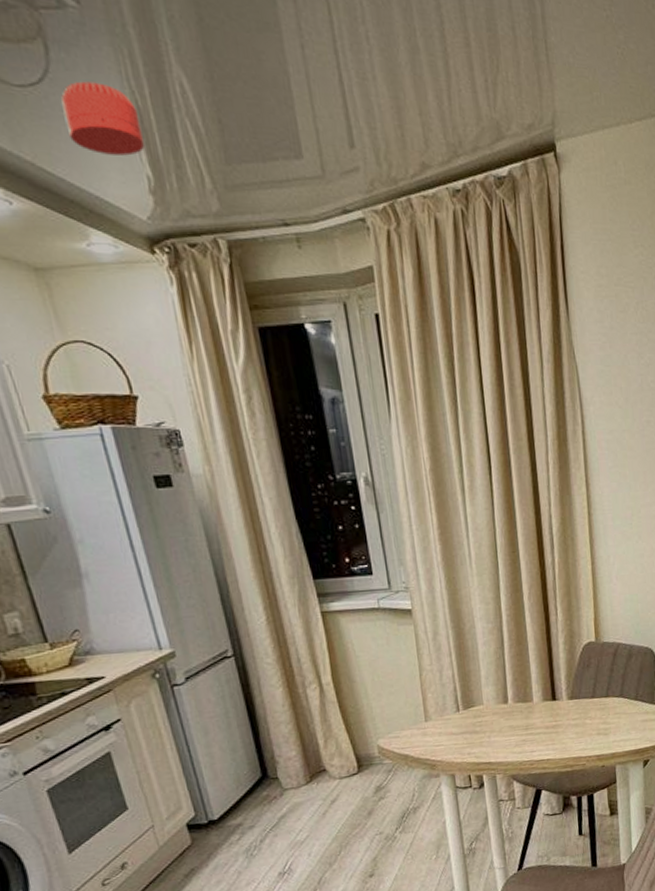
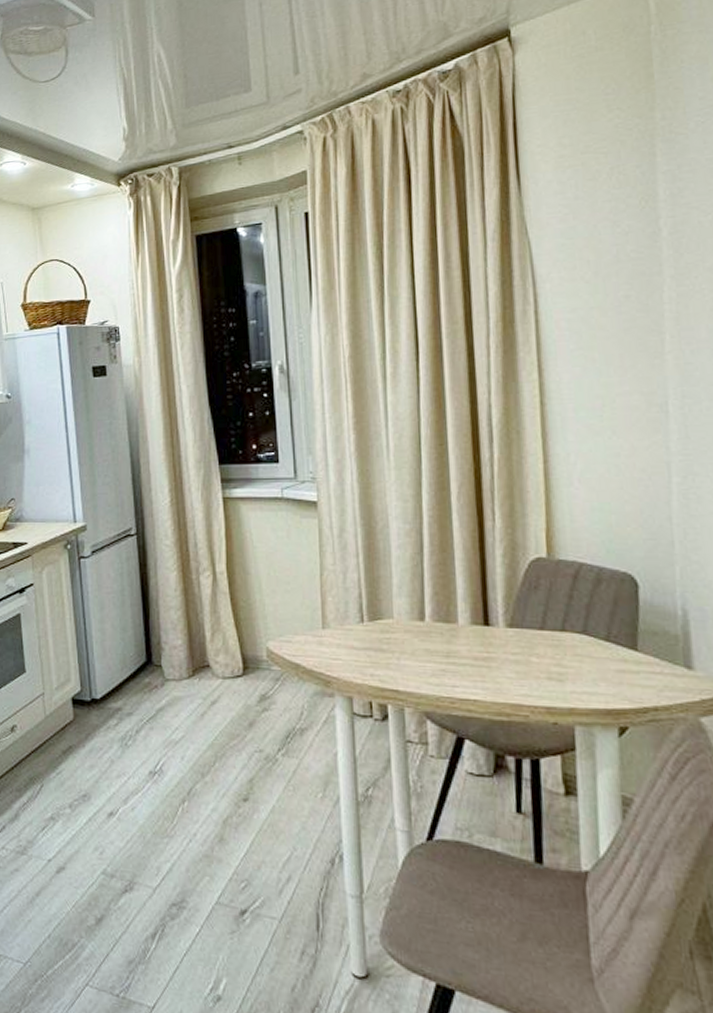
smoke detector: present [60,81,146,156] -> none [70,67,125,118]

